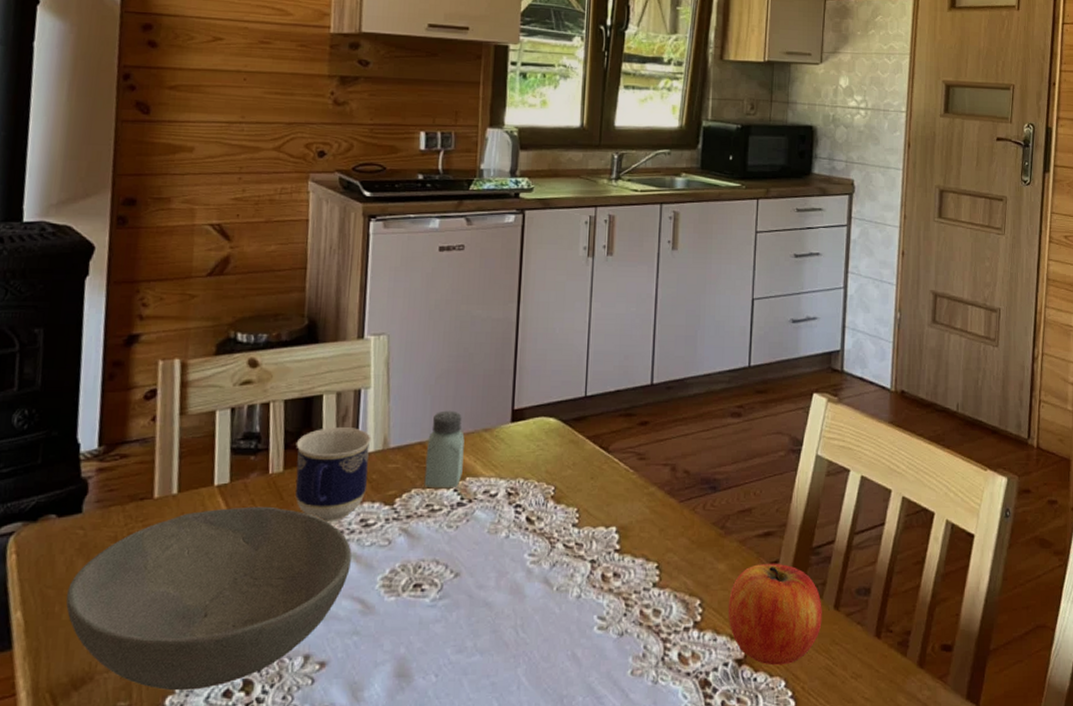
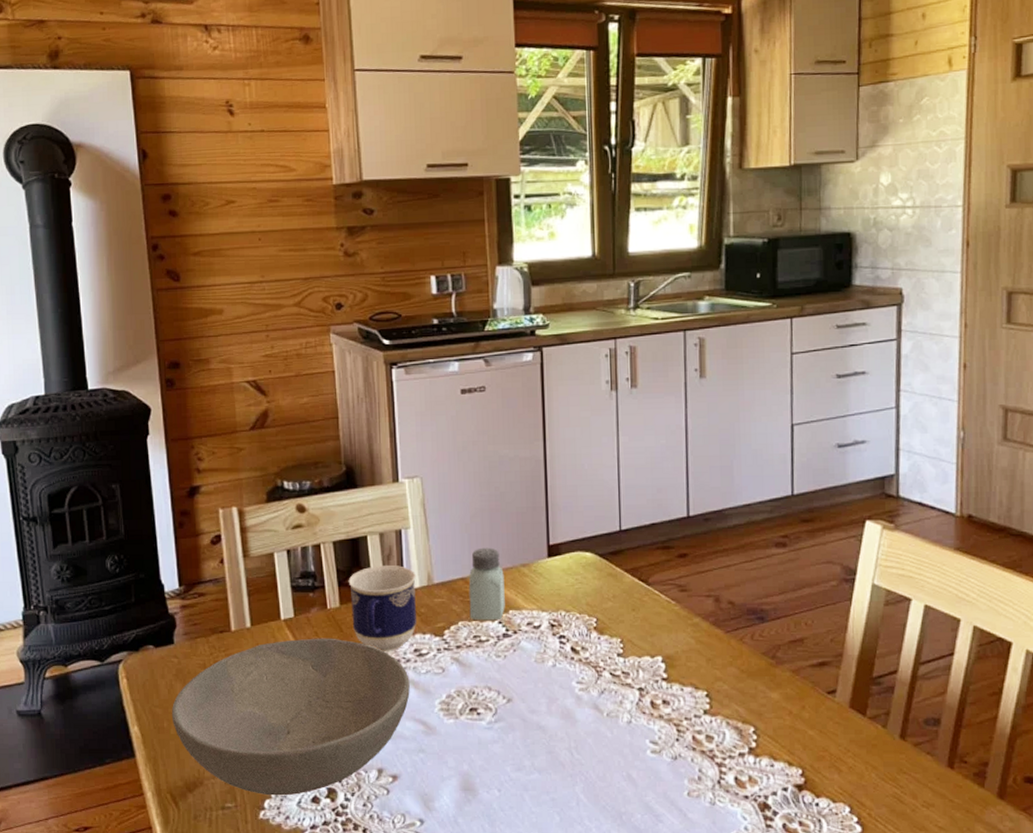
apple: present [728,563,822,666] -> none [783,692,887,792]

